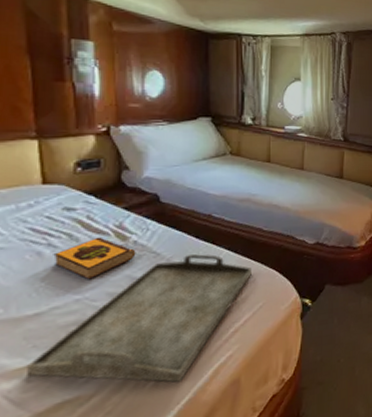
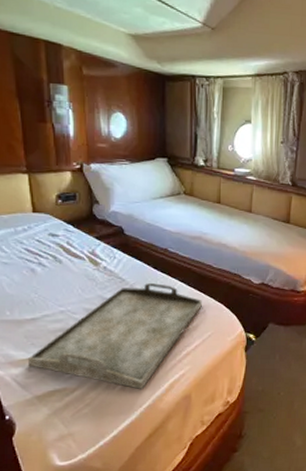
hardback book: present [53,237,136,280] -> none [43,260,106,296]

